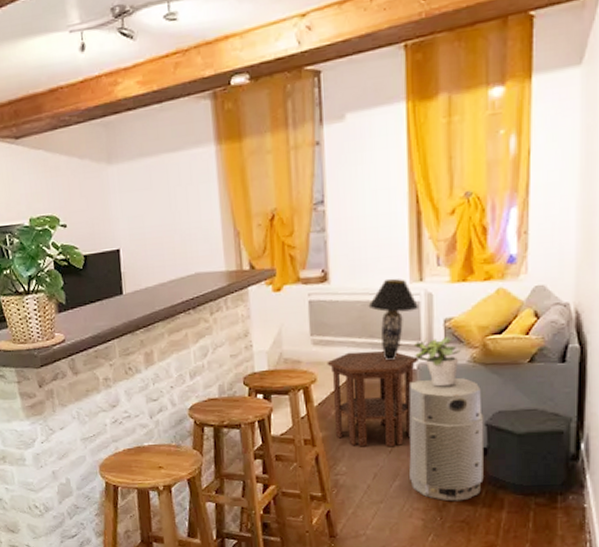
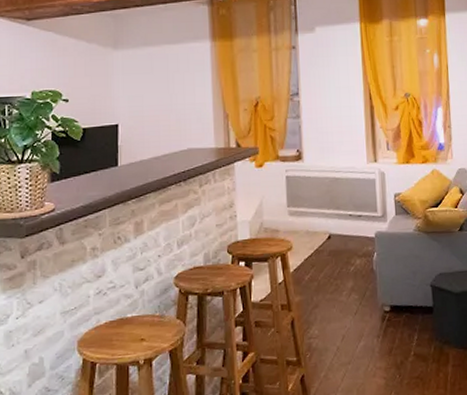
side table: present [327,350,418,447] -> none [301,221,376,310]
table lamp: present [368,278,418,361] -> none [335,159,374,230]
air purifier: present [409,378,485,501] -> none [369,245,432,359]
potted plant: present [413,336,461,387] -> none [371,209,408,253]

